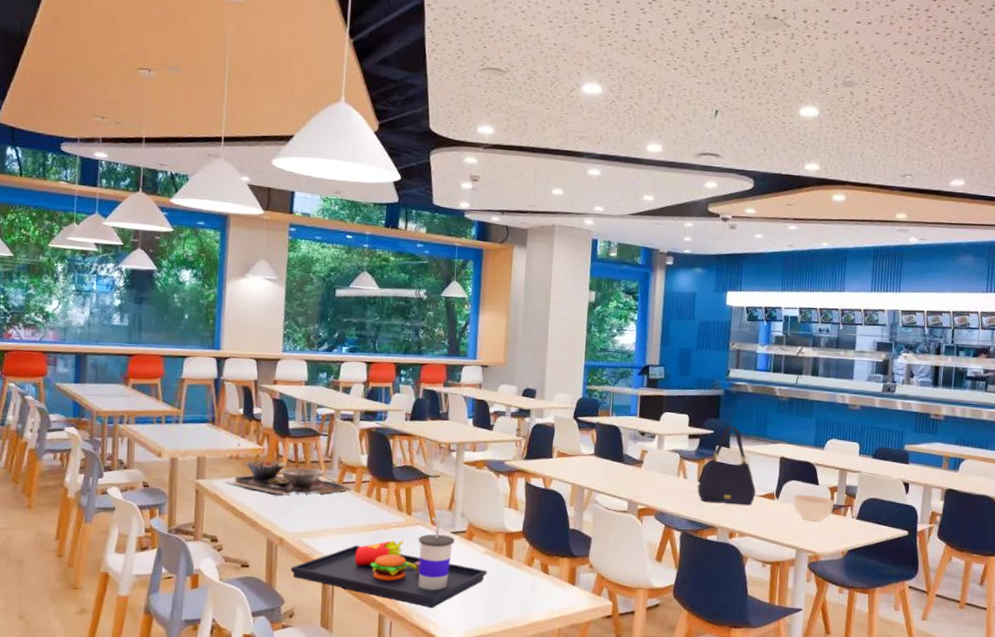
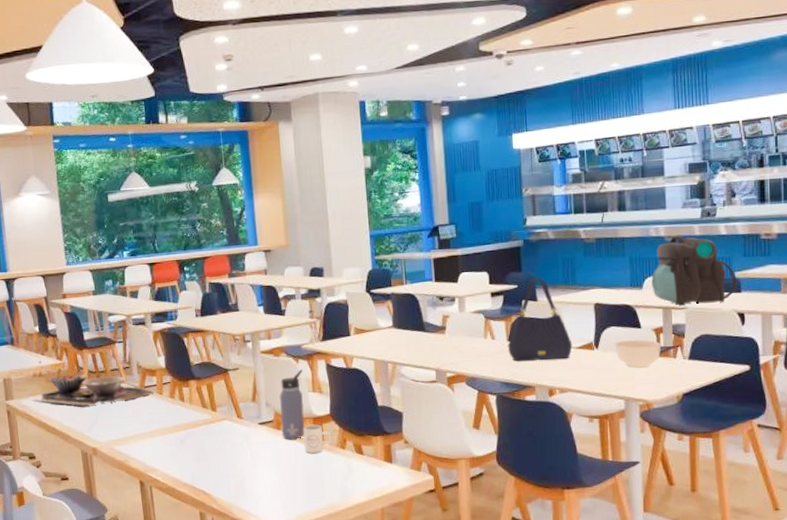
food tray: present [290,517,487,609] -> none [108,410,301,501]
water bottle: none [472,485,502,552] -> present [279,369,305,440]
mug: none [492,539,521,568] -> present [303,424,332,453]
backpack: none [832,404,906,471] -> present [651,235,737,306]

